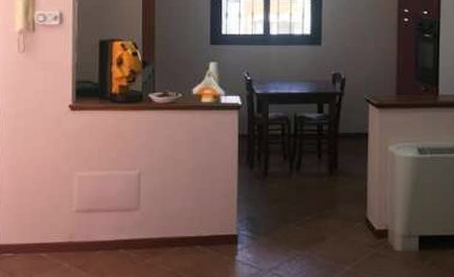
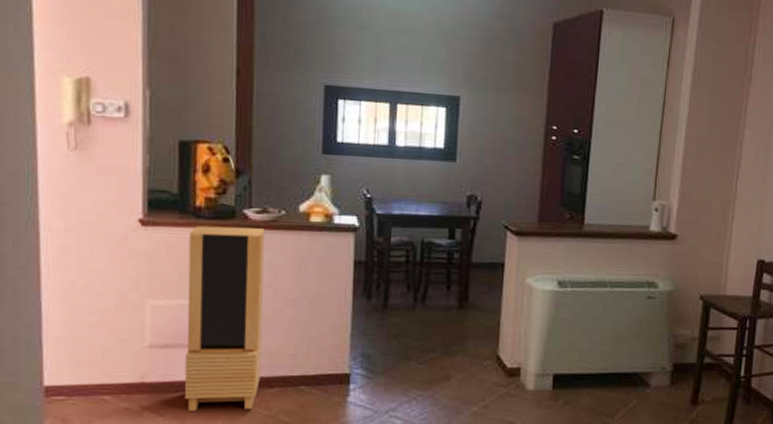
storage cabinet: none [103,109,166,267] -> present [184,226,265,411]

